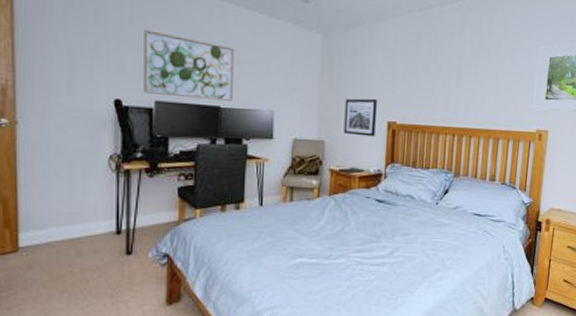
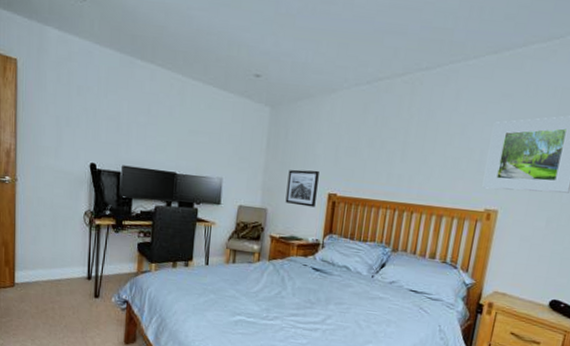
wall art: present [143,30,234,101] -> none [113,103,190,168]

